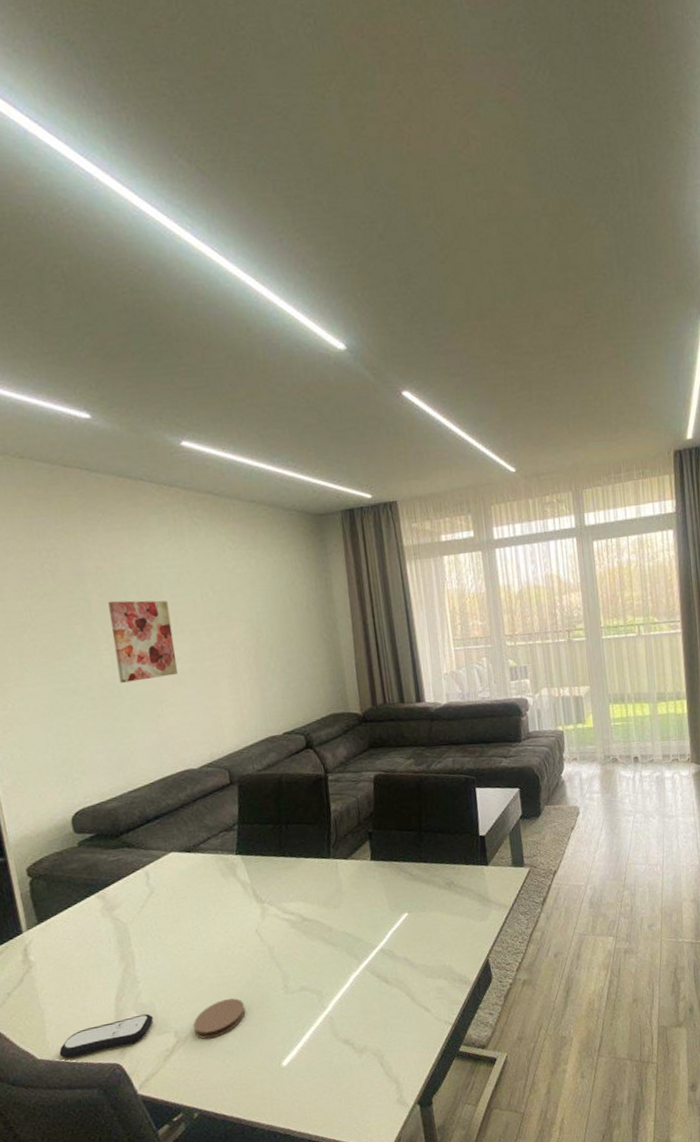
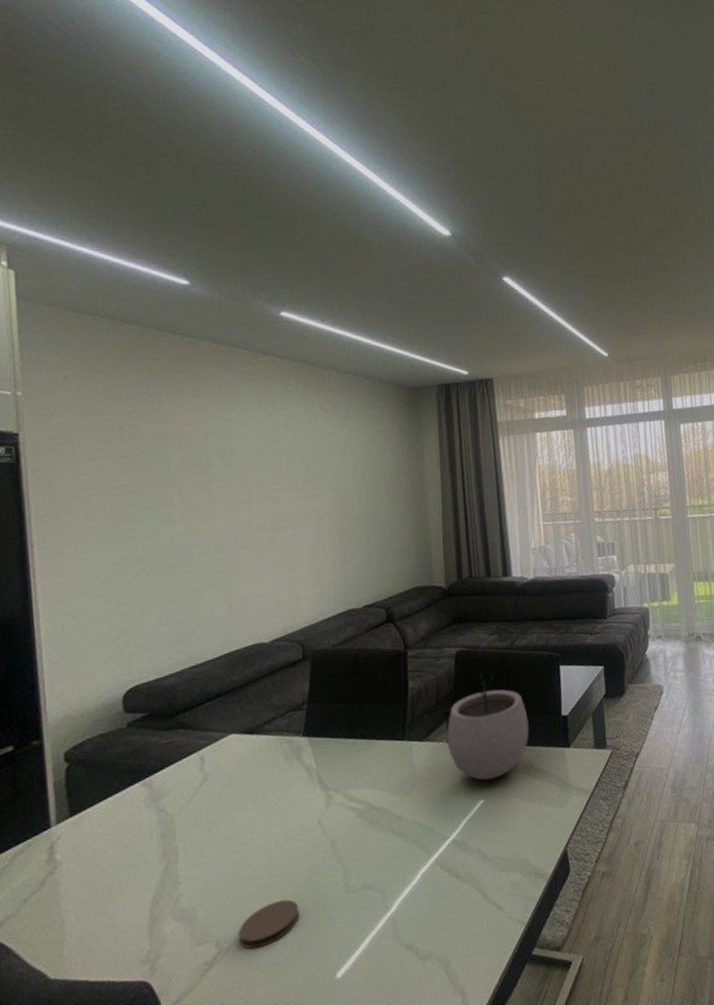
remote control: present [59,1013,153,1058] -> none [77,920,193,977]
wall art: present [108,600,178,683] -> none [188,465,256,551]
plant pot: none [369,795,449,896] -> present [446,672,529,780]

